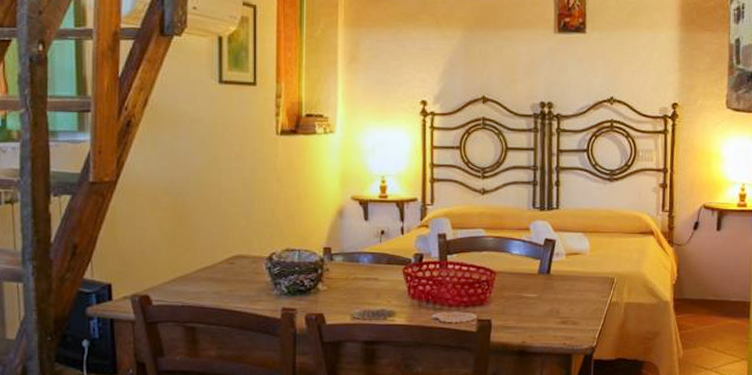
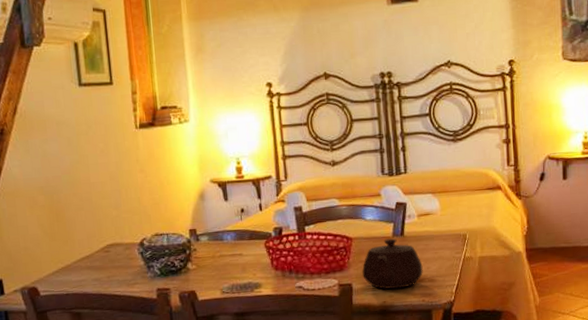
teapot: none [503,276,567,329] -> present [362,238,423,289]

